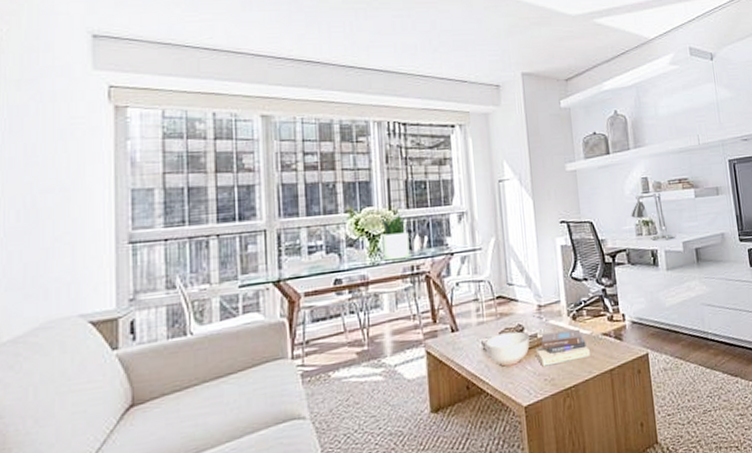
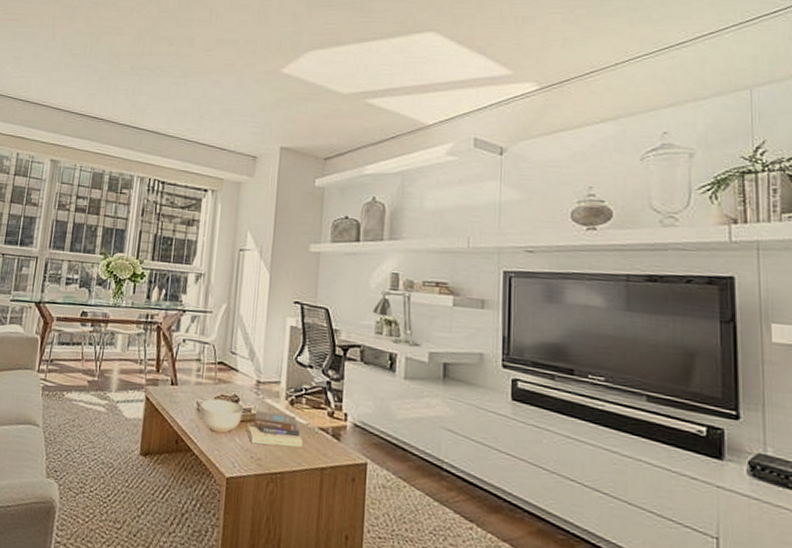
planter: present [380,214,413,261] -> none [122,265,150,307]

